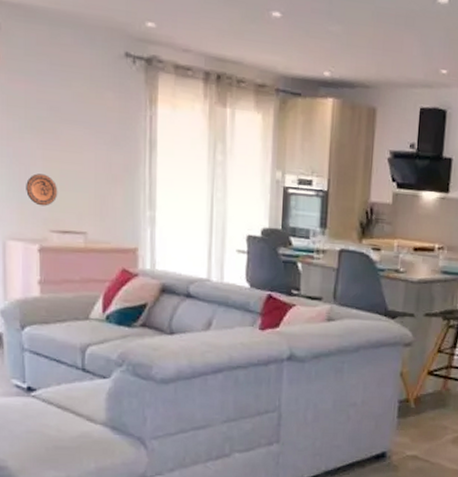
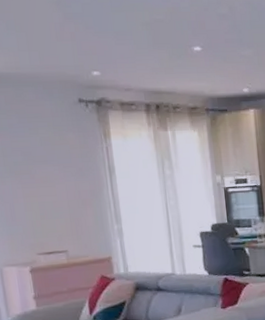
decorative plate: present [26,173,58,206] -> none [12,208,40,235]

